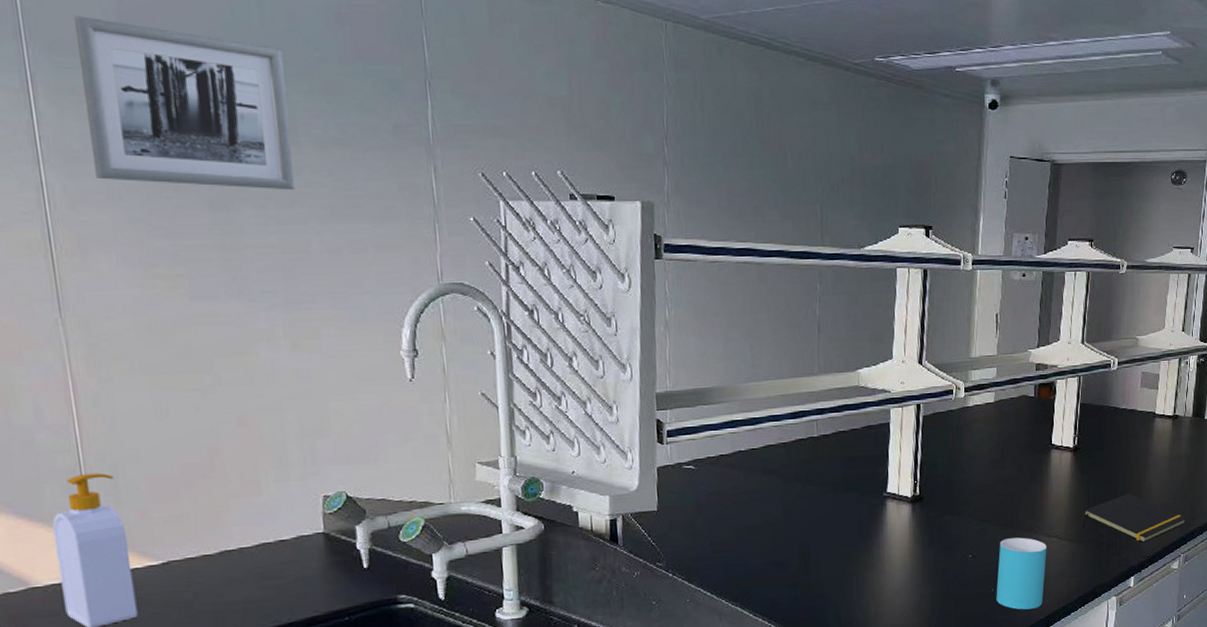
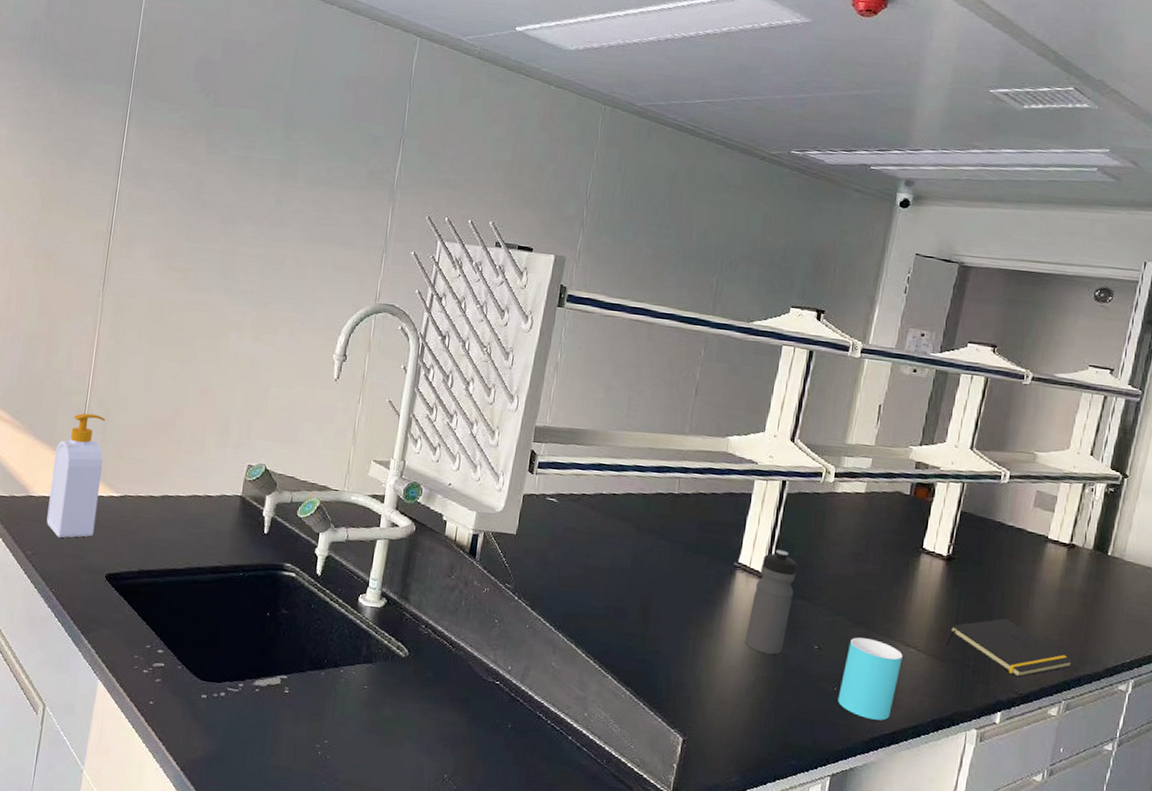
wall art: present [73,15,295,191] -> none [152,72,302,215]
water bottle: none [905,471,943,574] -> present [745,549,797,656]

